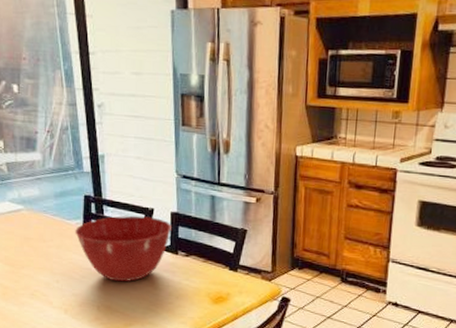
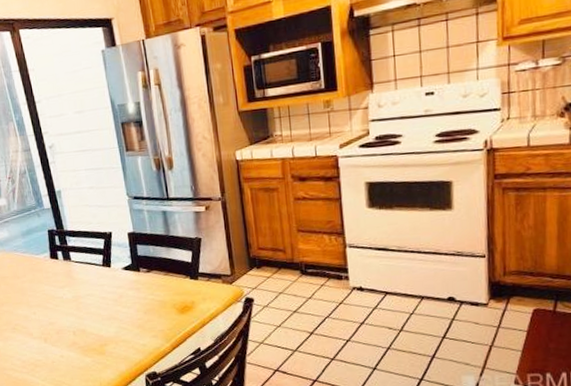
mixing bowl: present [75,215,171,282] -> none [44,240,131,306]

